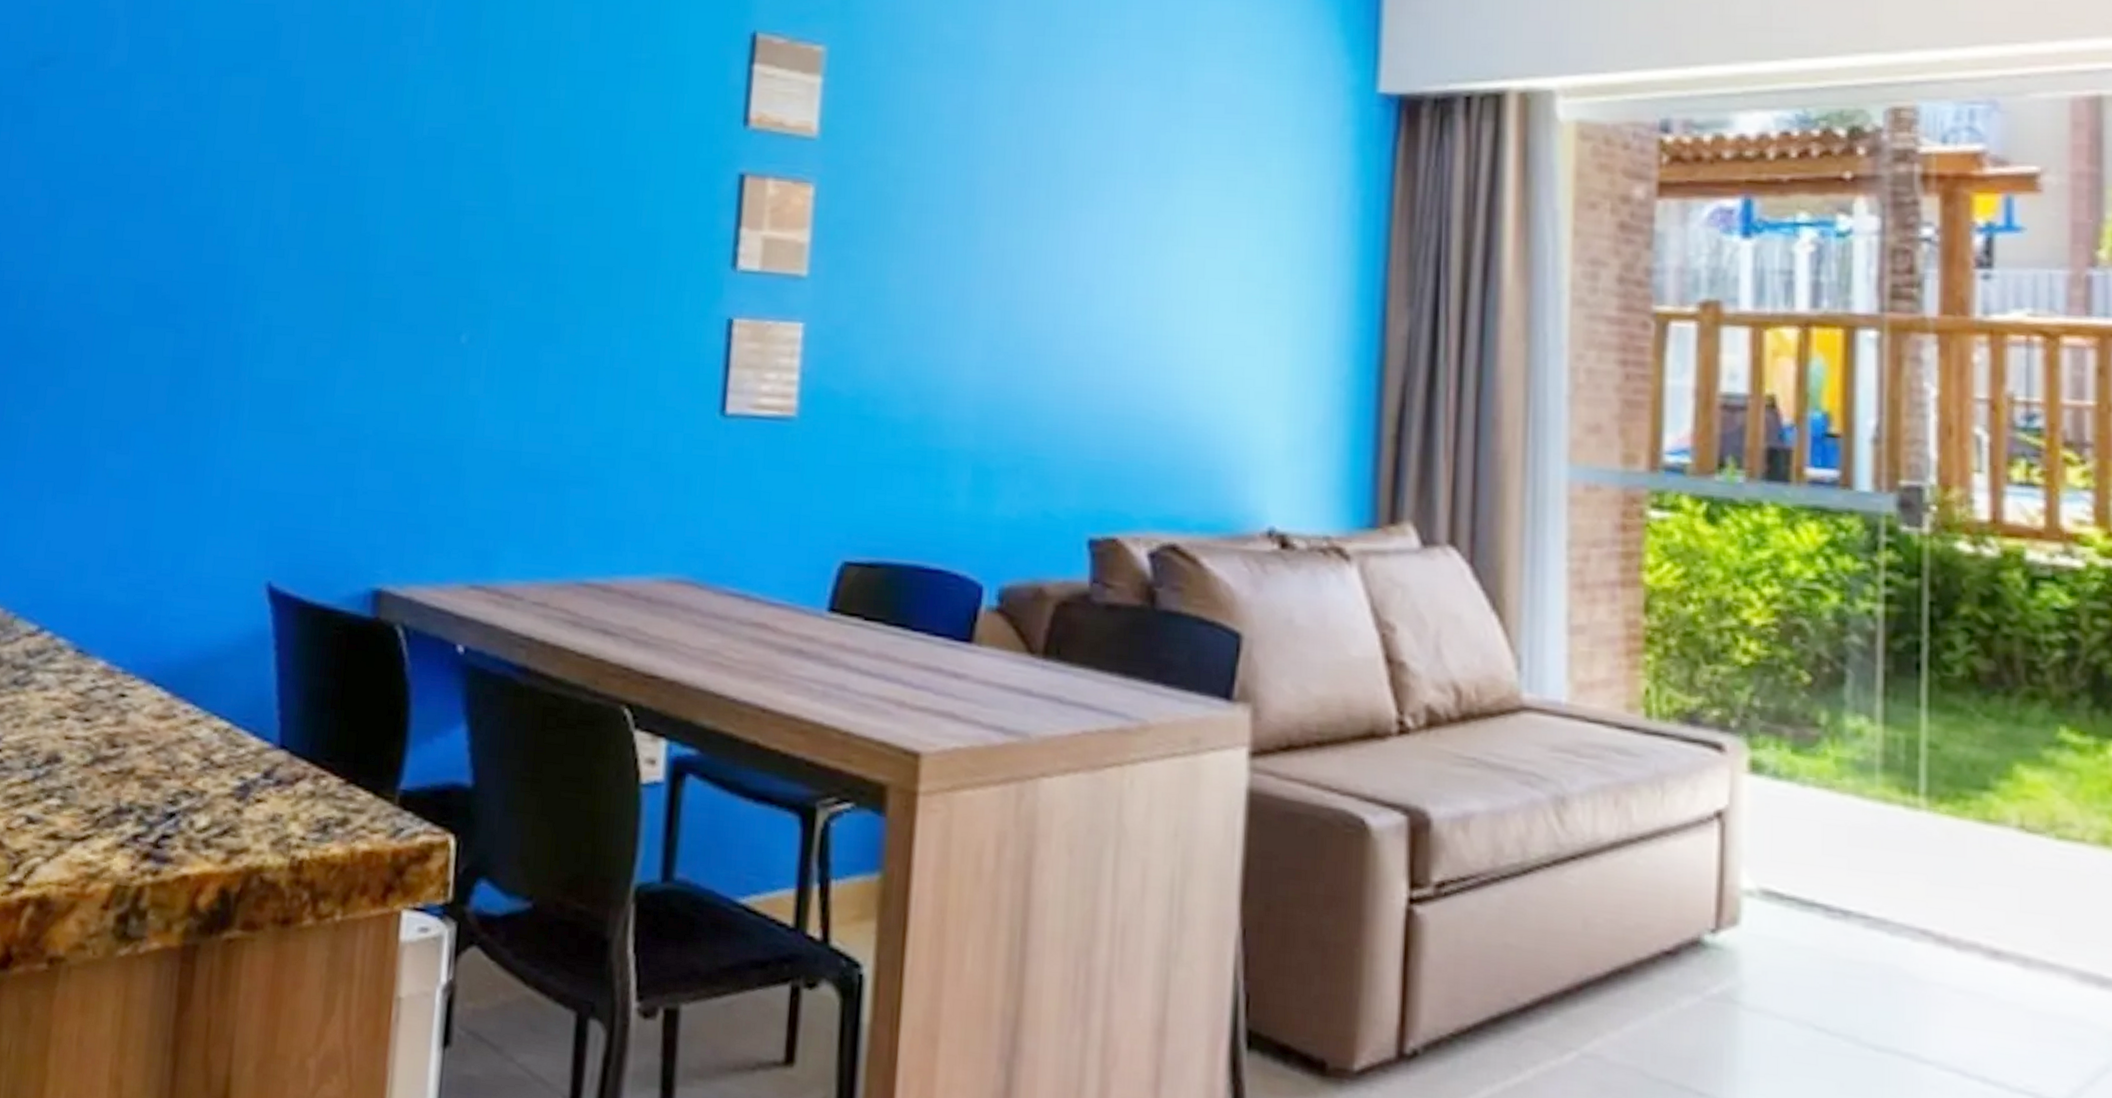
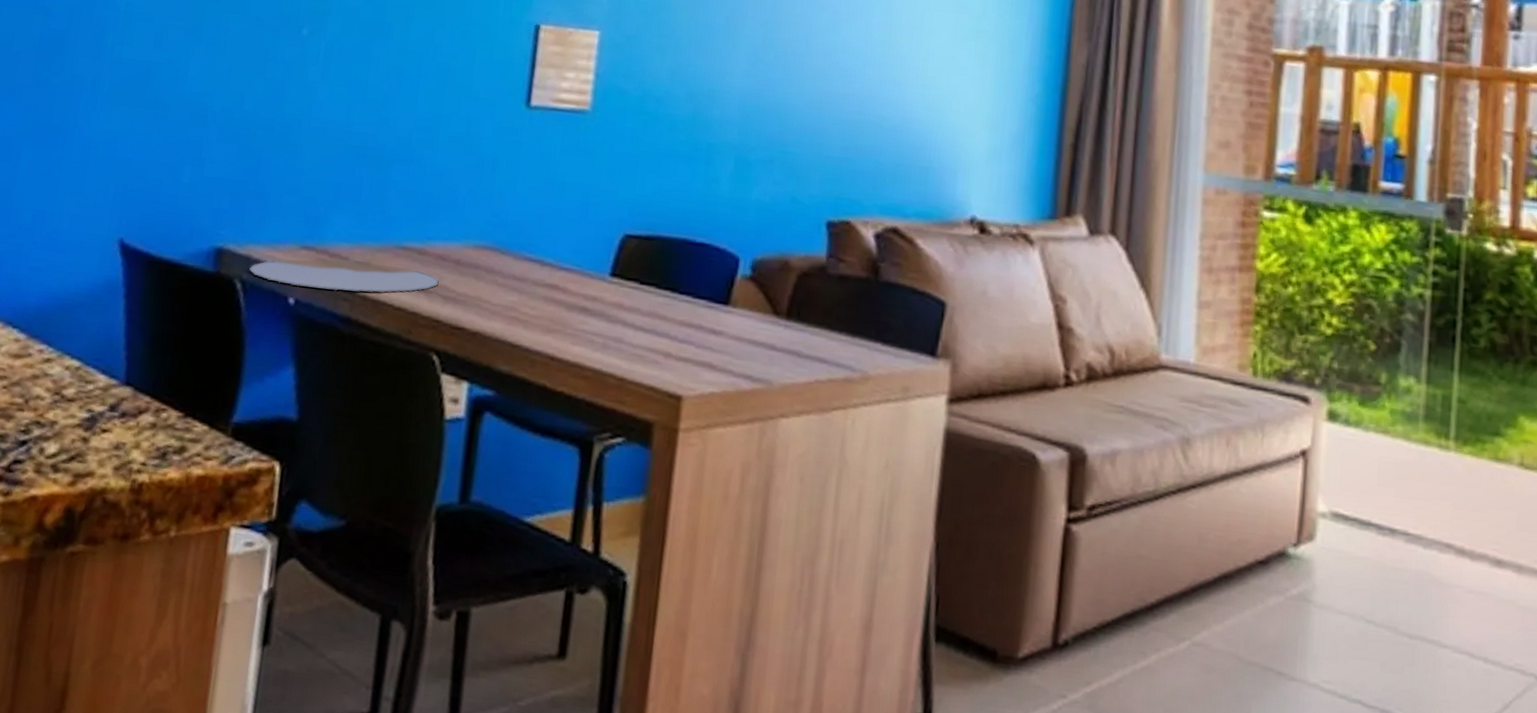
placemat: none [411,599,628,638] -> present [249,259,439,294]

